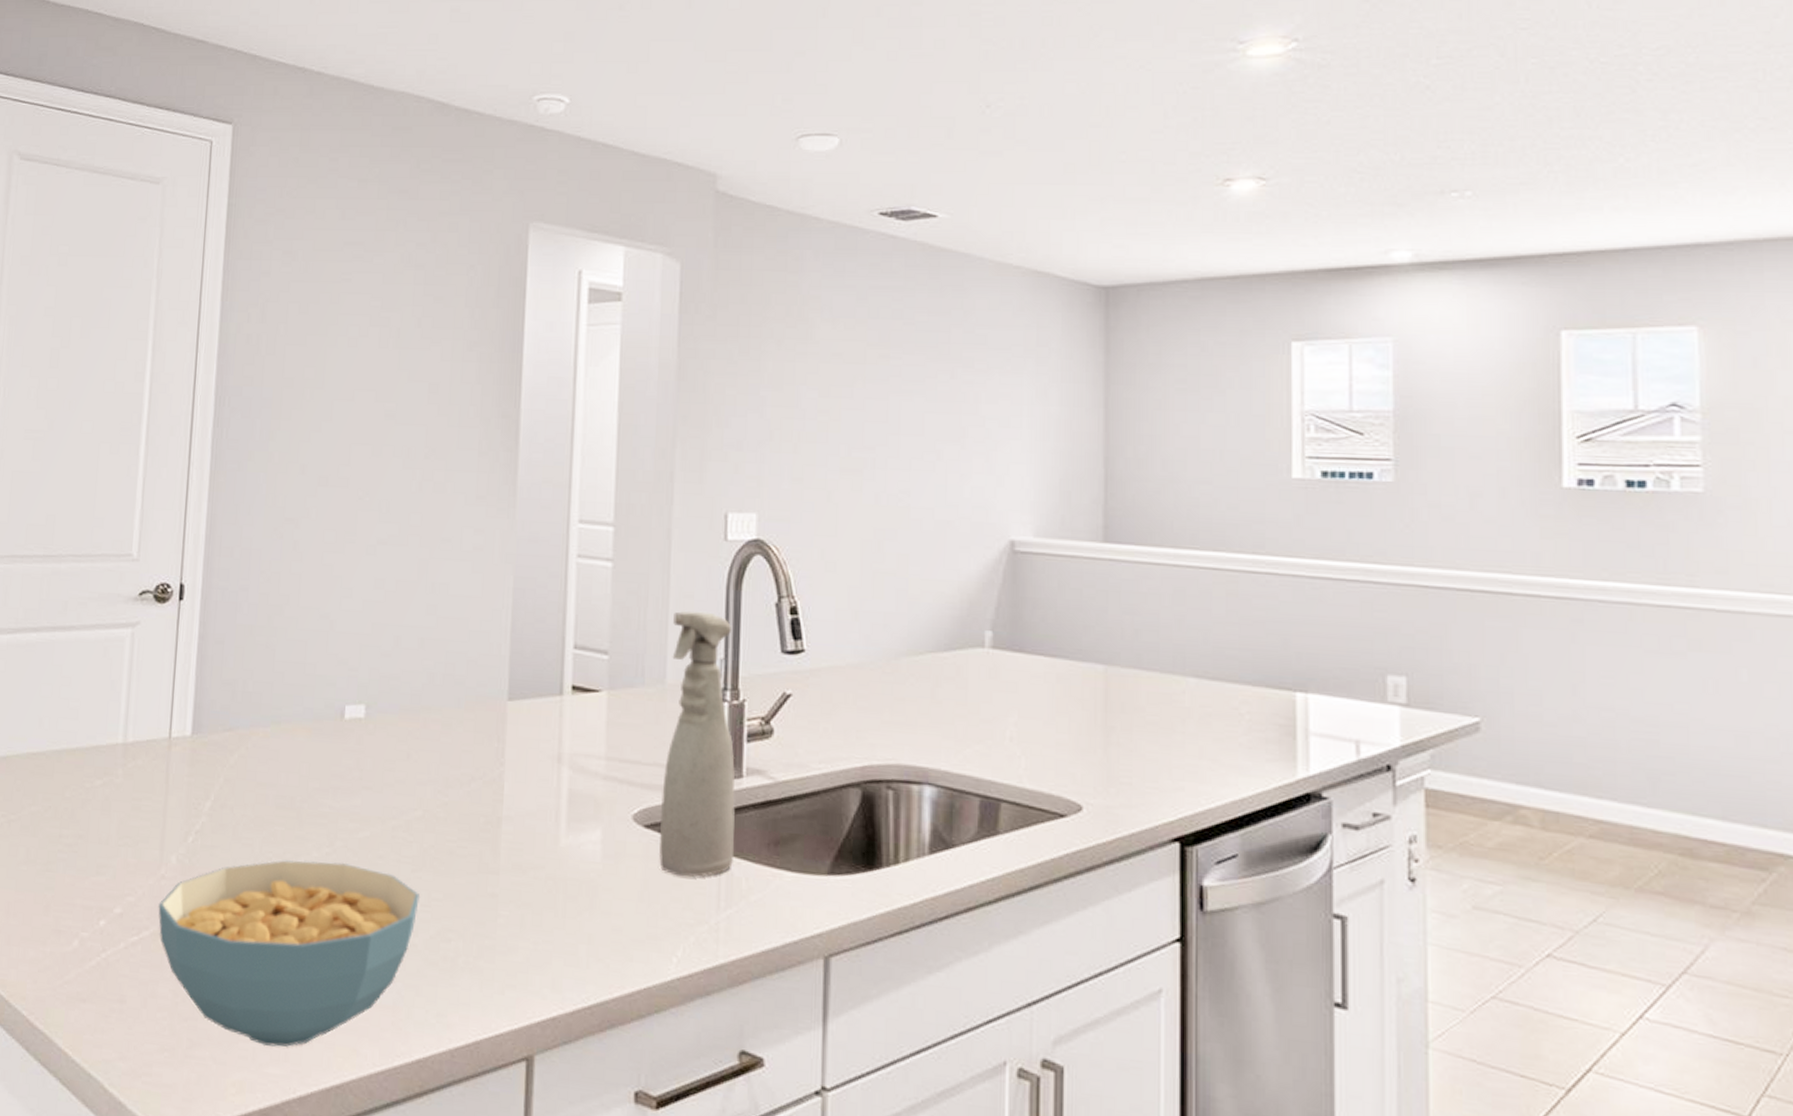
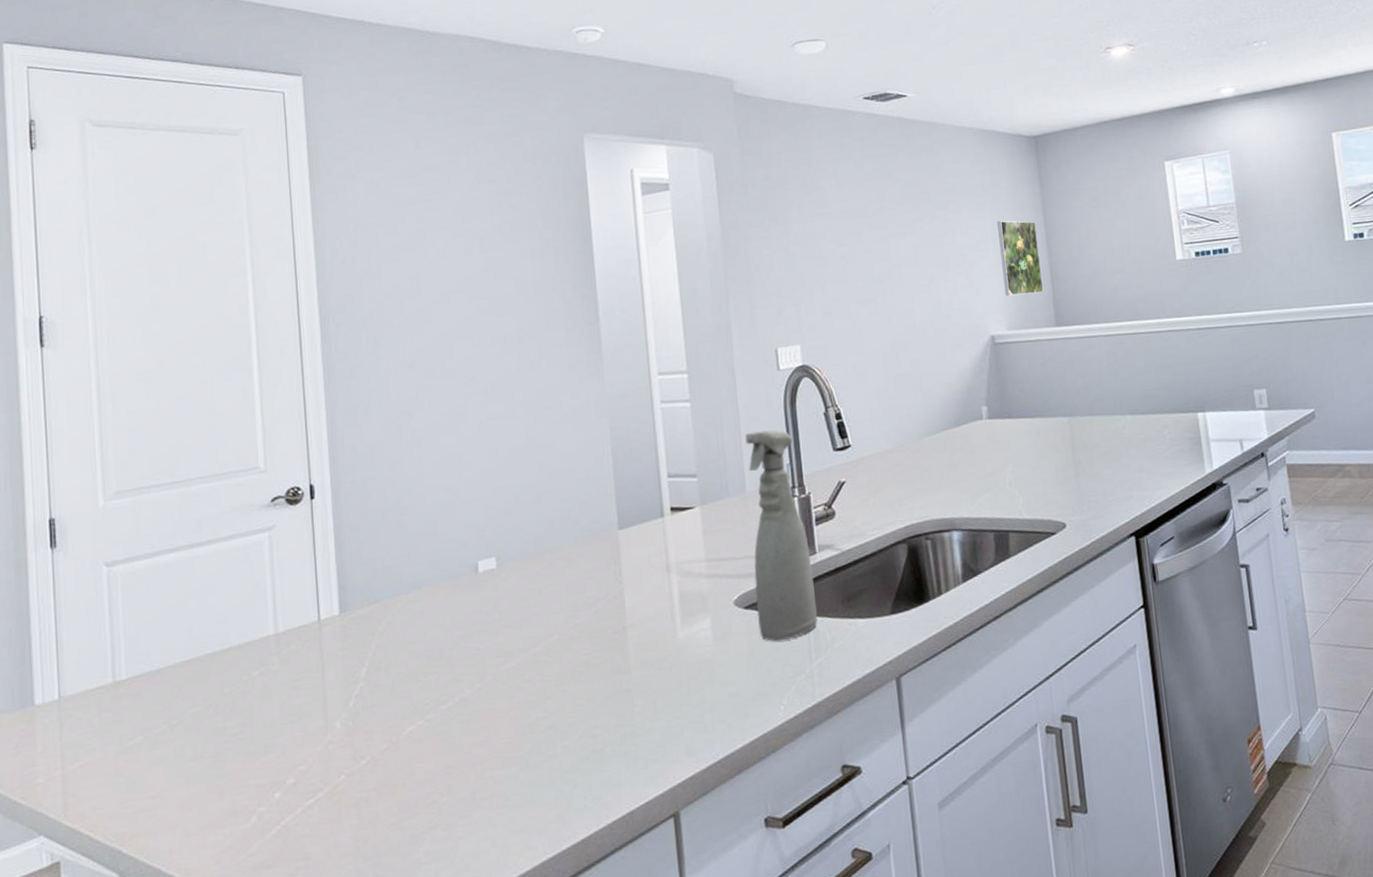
cereal bowl: present [158,860,421,1047] -> none [329,692,566,864]
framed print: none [1037,391,1092,495] -> present [997,220,1044,296]

